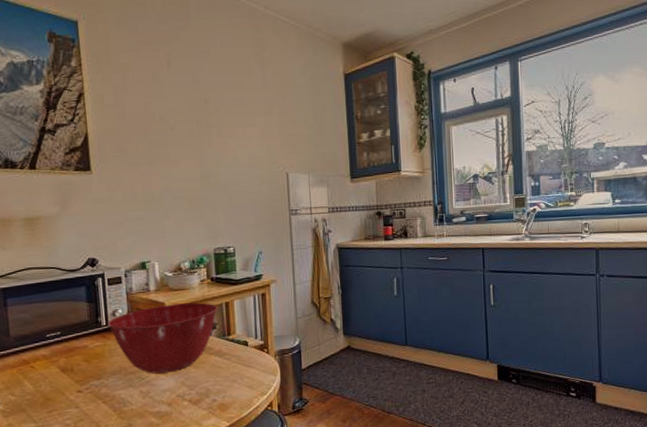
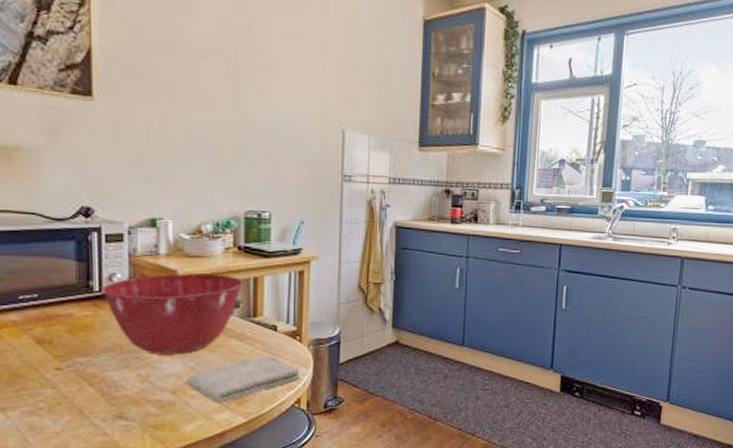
washcloth: none [179,367,270,411] -> present [186,355,300,403]

